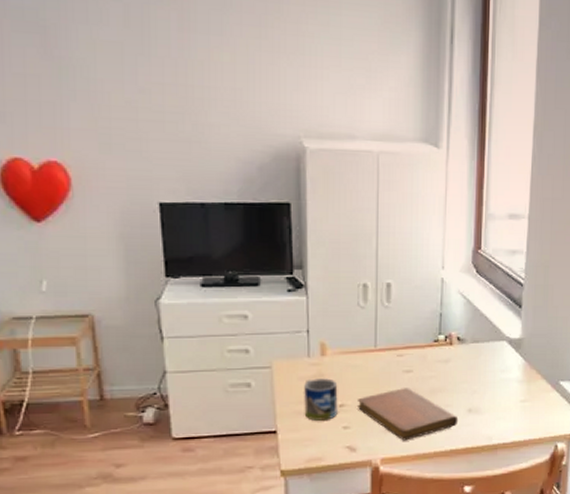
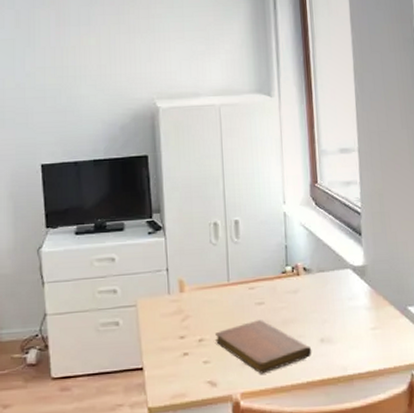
mug: present [303,378,338,421] -> none [165,314,198,356]

